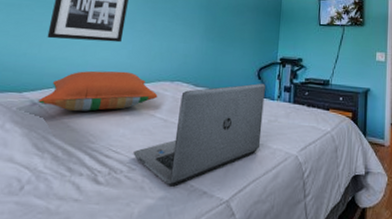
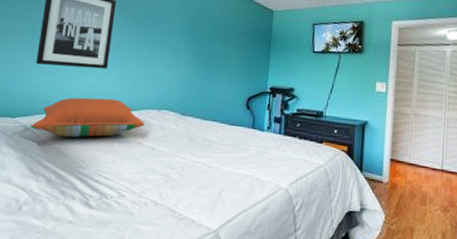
laptop: present [133,83,265,187] -> none [122,113,255,214]

